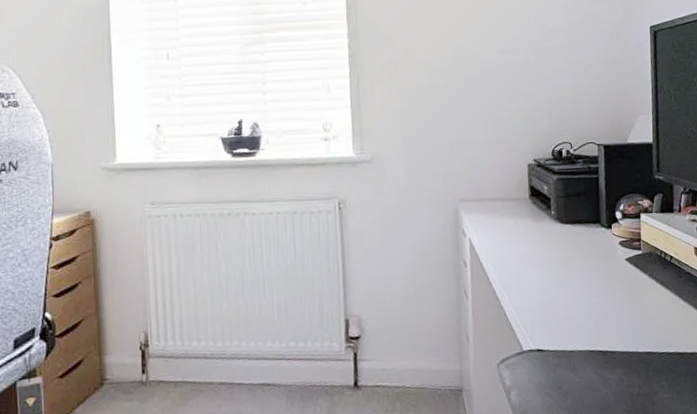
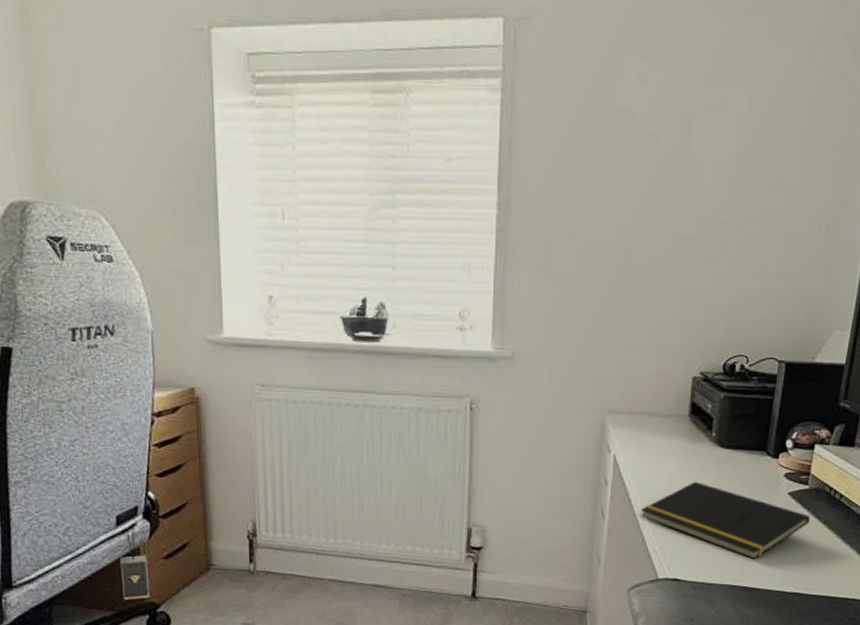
notepad: none [498,256,648,324] -> present [640,481,810,560]

